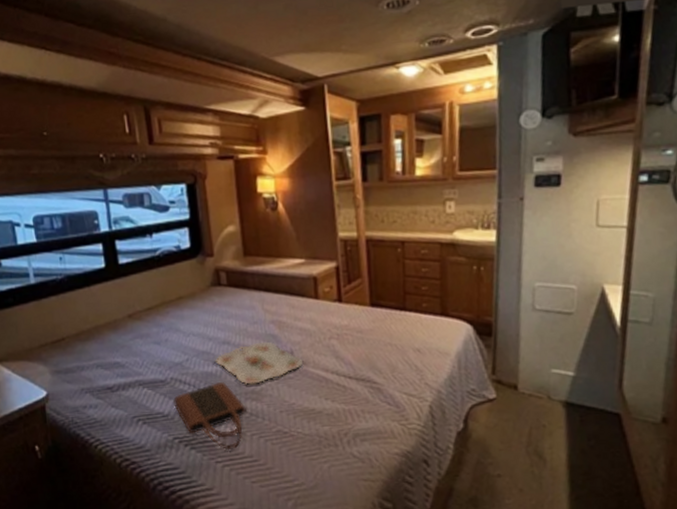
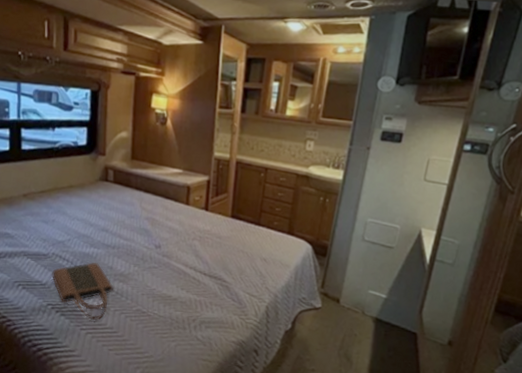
serving tray: present [215,341,304,385] -> none [93,234,168,269]

